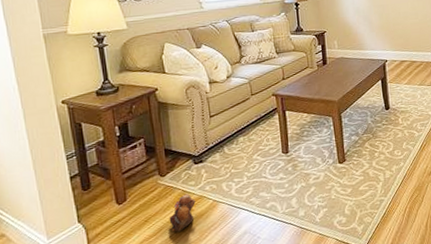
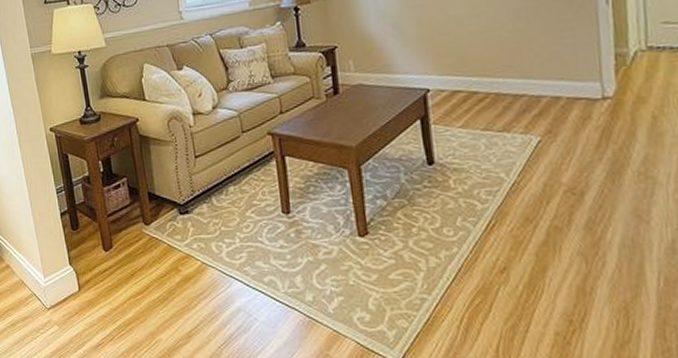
plush toy: present [169,193,196,232] -> none [155,250,183,294]

